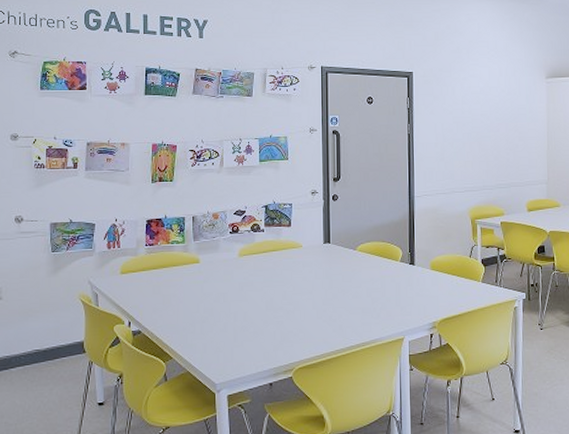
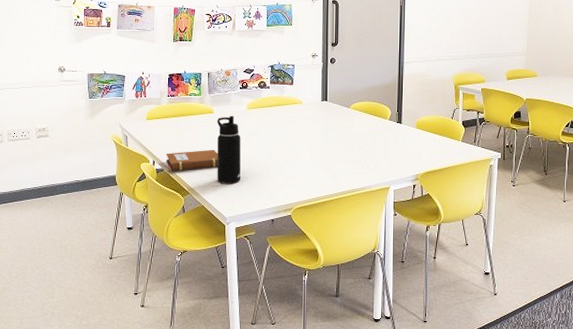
notebook: none [143,304,206,333] -> present [165,149,218,171]
water bottle: none [203,264,233,344] -> present [217,115,241,184]

